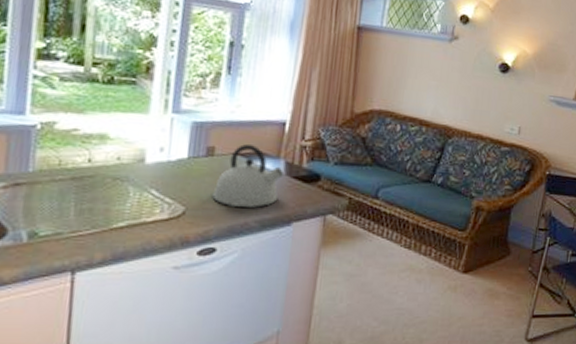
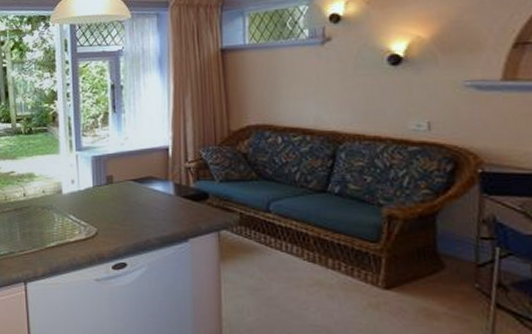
kettle: present [212,144,285,208] -> none [117,171,175,226]

